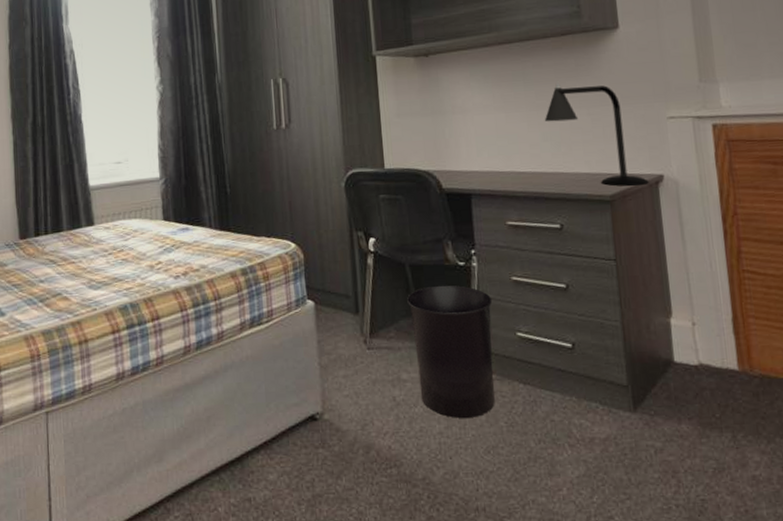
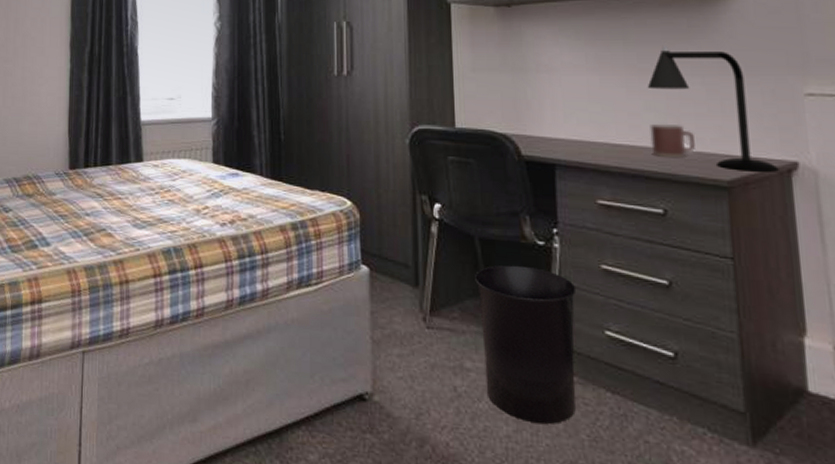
mug: none [547,150,584,180] -> present [650,123,695,157]

